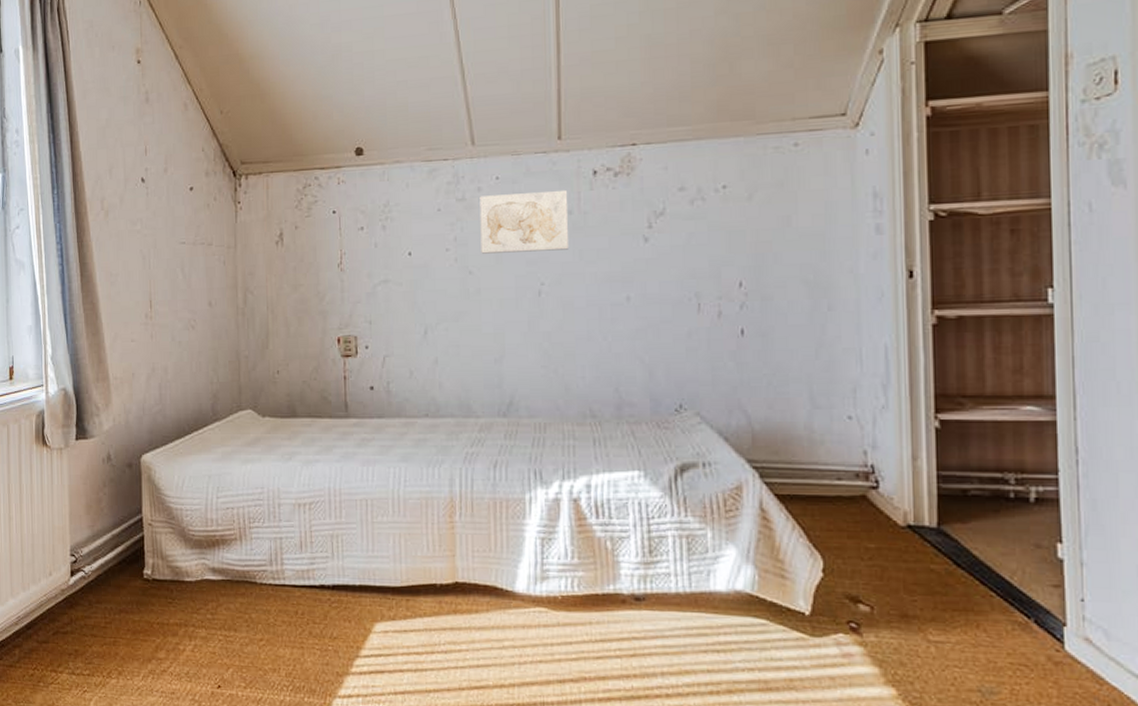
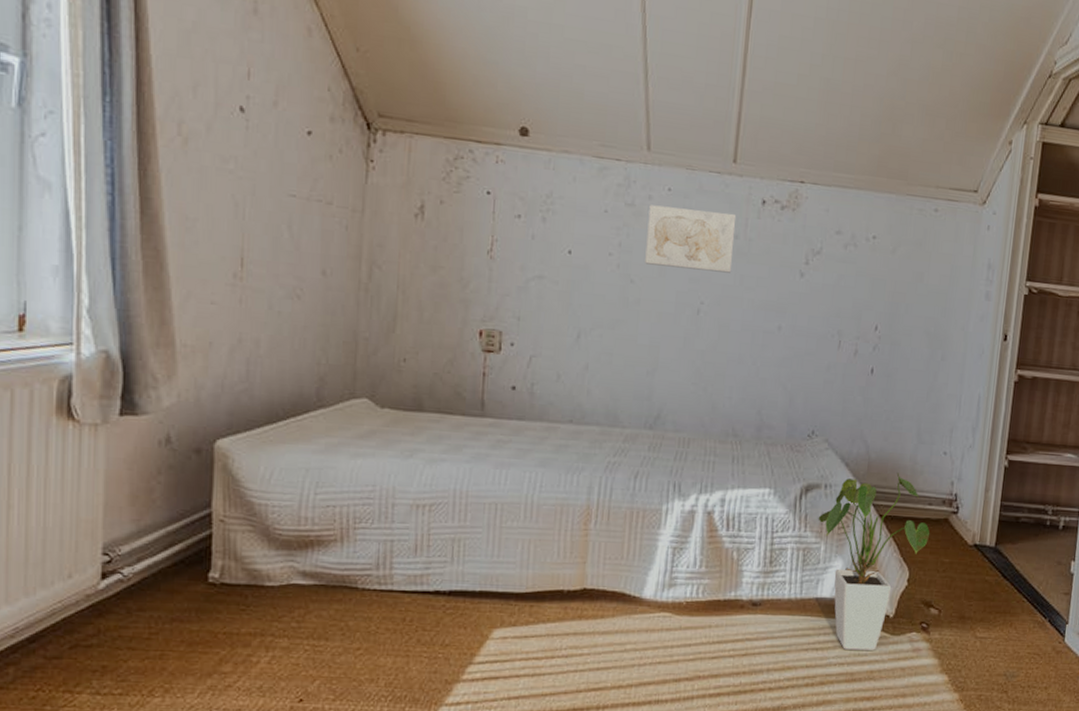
house plant: none [699,444,843,654] -> present [818,473,930,650]

